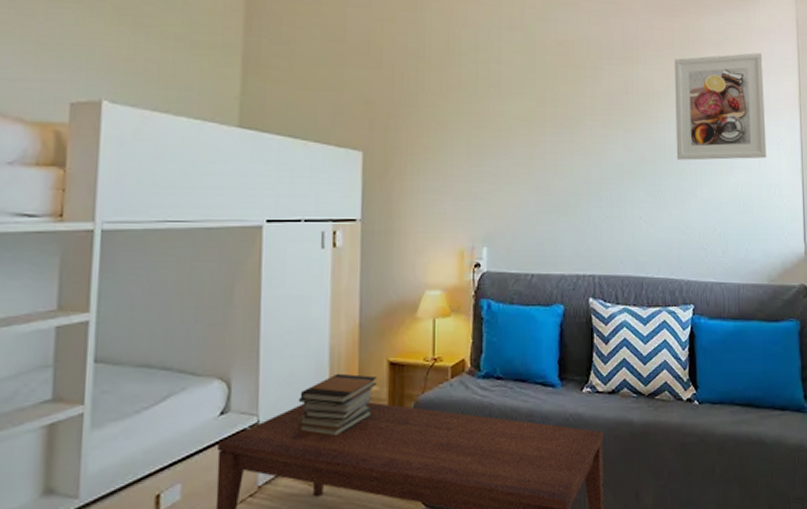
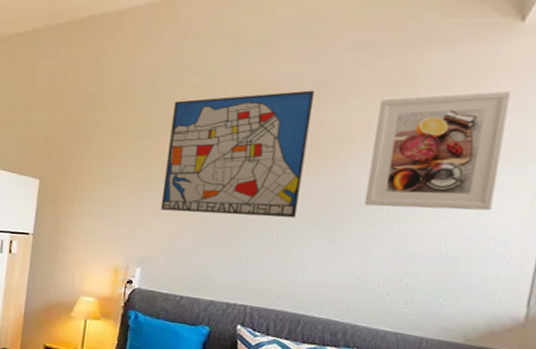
wall art: none [499,49,625,179] -> present [160,90,315,218]

